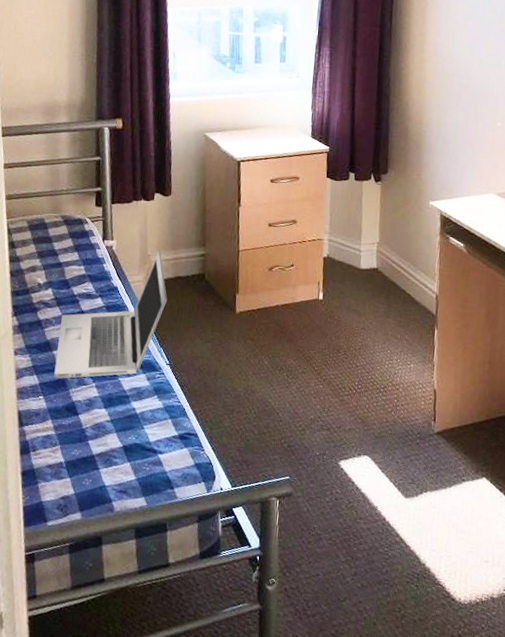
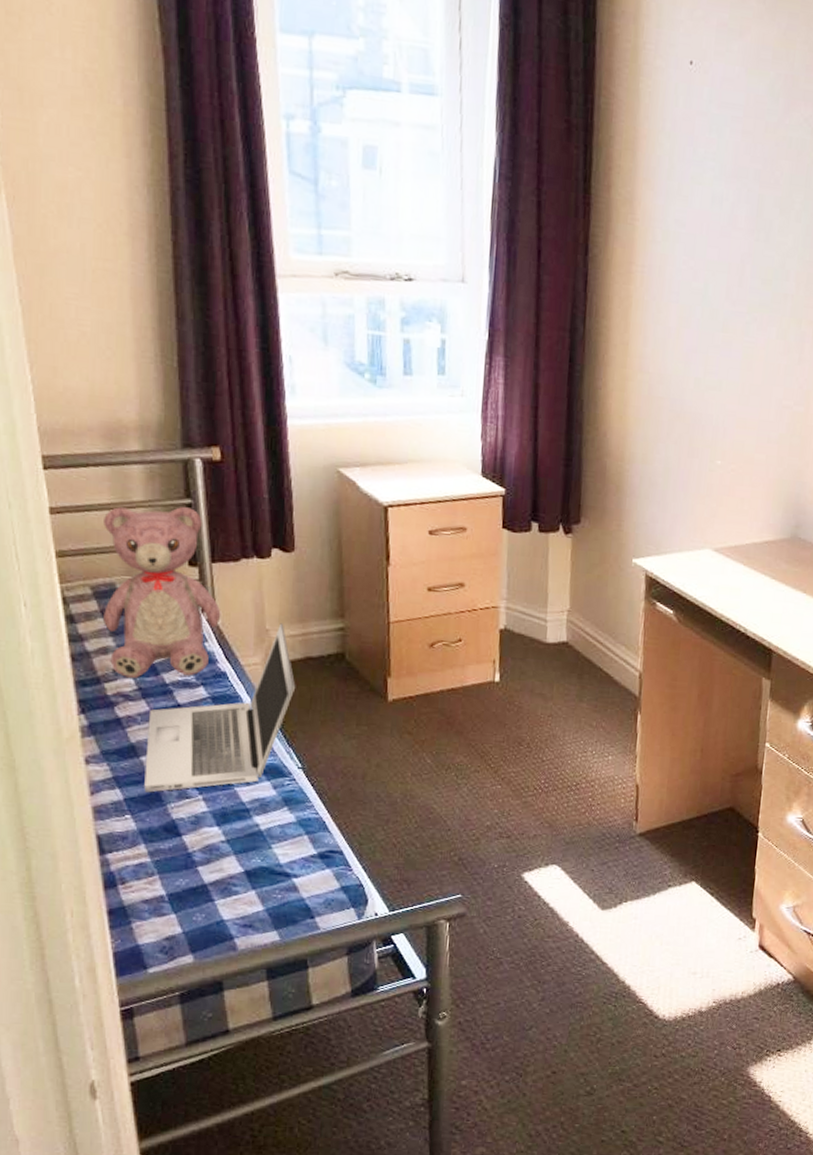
teddy bear: none [34,163,117,290] -> present [104,507,221,678]

